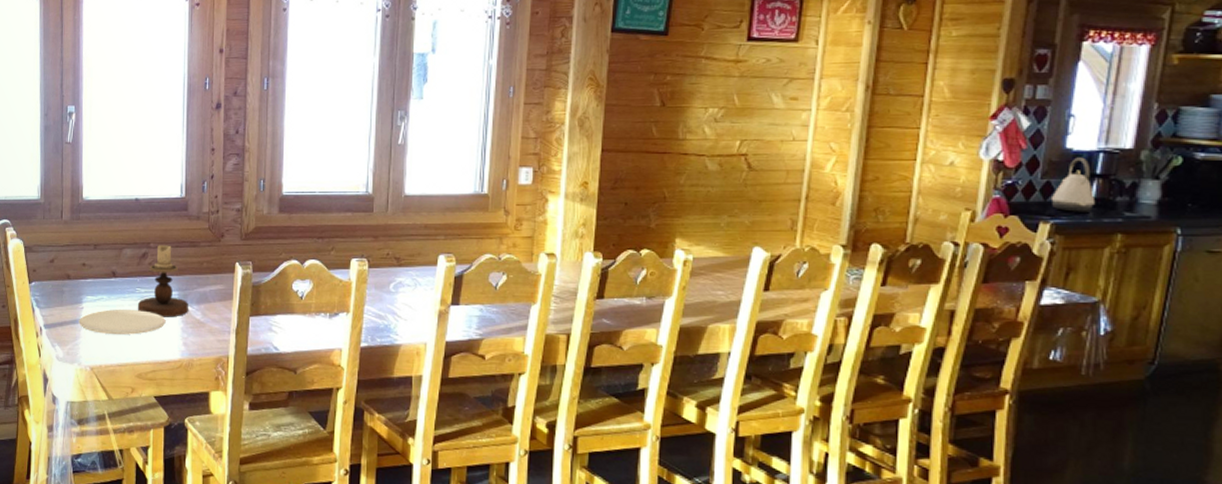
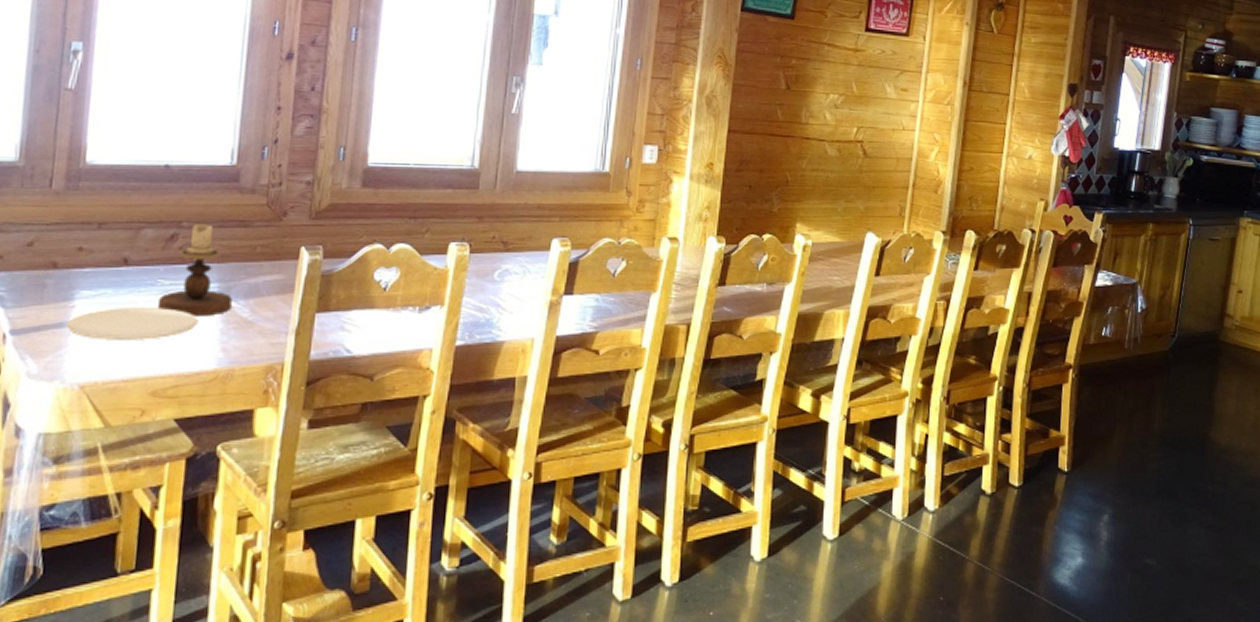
kettle: present [1050,157,1095,212] -> none [1103,156,1134,204]

